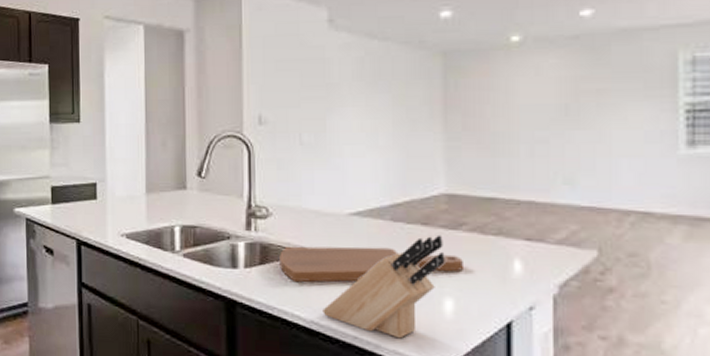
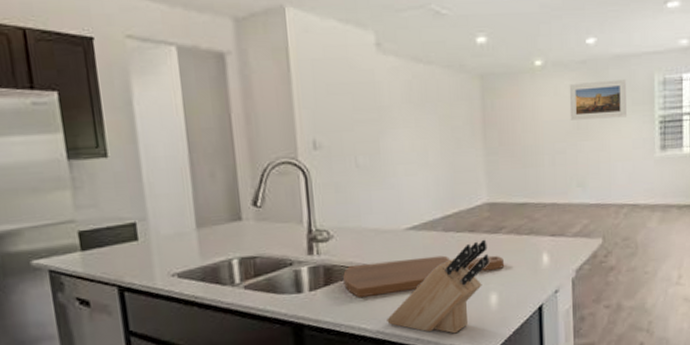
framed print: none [555,58,635,105] -> present [569,79,626,120]

